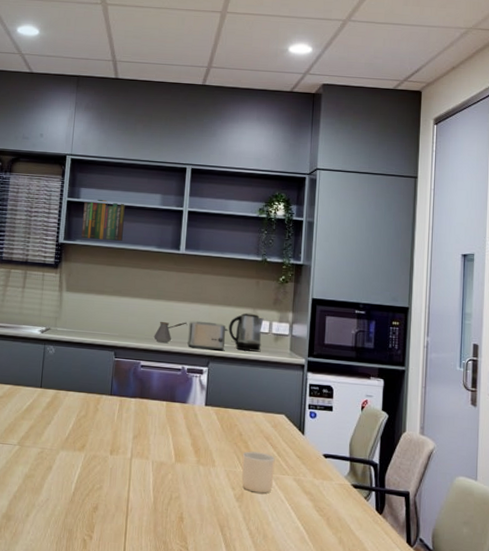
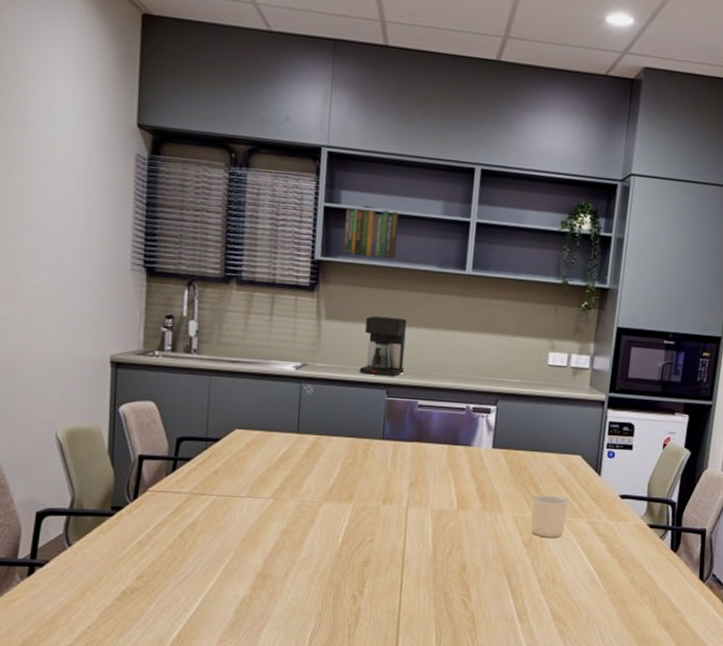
coffee maker: none [92,288,132,341] -> present [359,315,407,377]
coffee pot: present [153,322,188,344] -> none [433,355,474,380]
toaster: present [186,320,229,351] -> none [472,353,521,387]
kettle: present [228,312,264,352] -> none [521,343,562,388]

